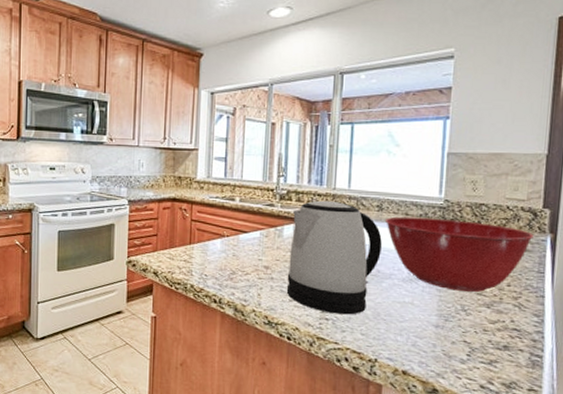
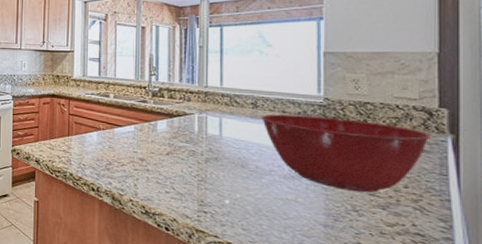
kettle: present [286,200,382,315] -> none [162,97,259,209]

